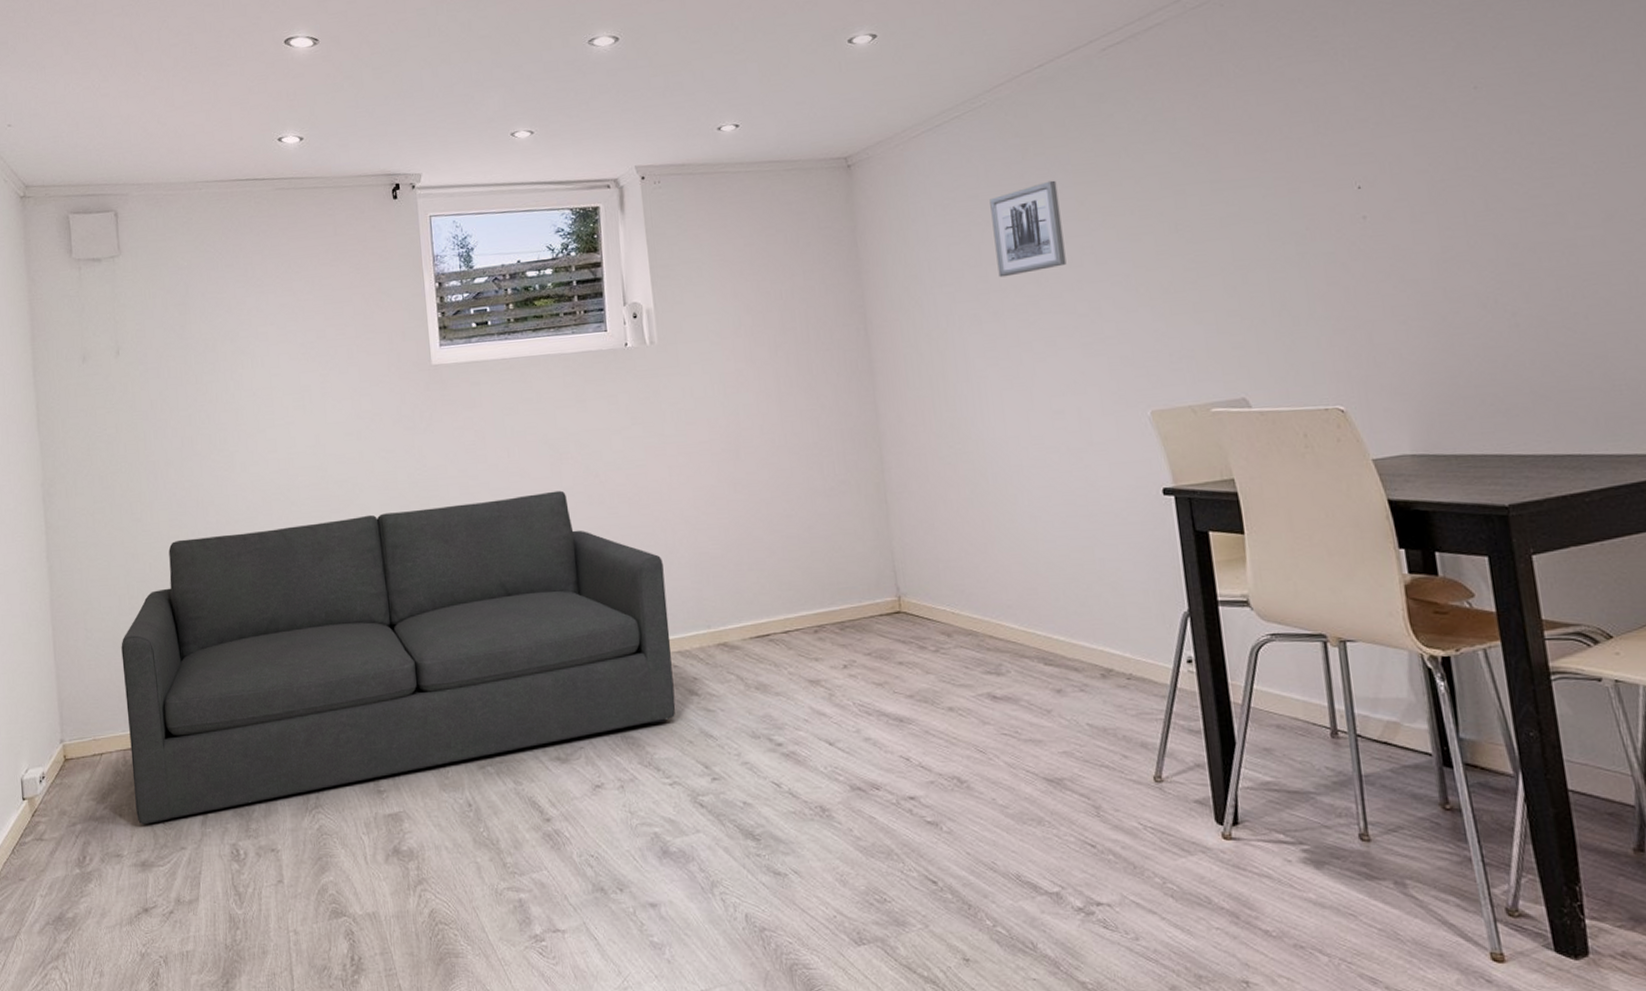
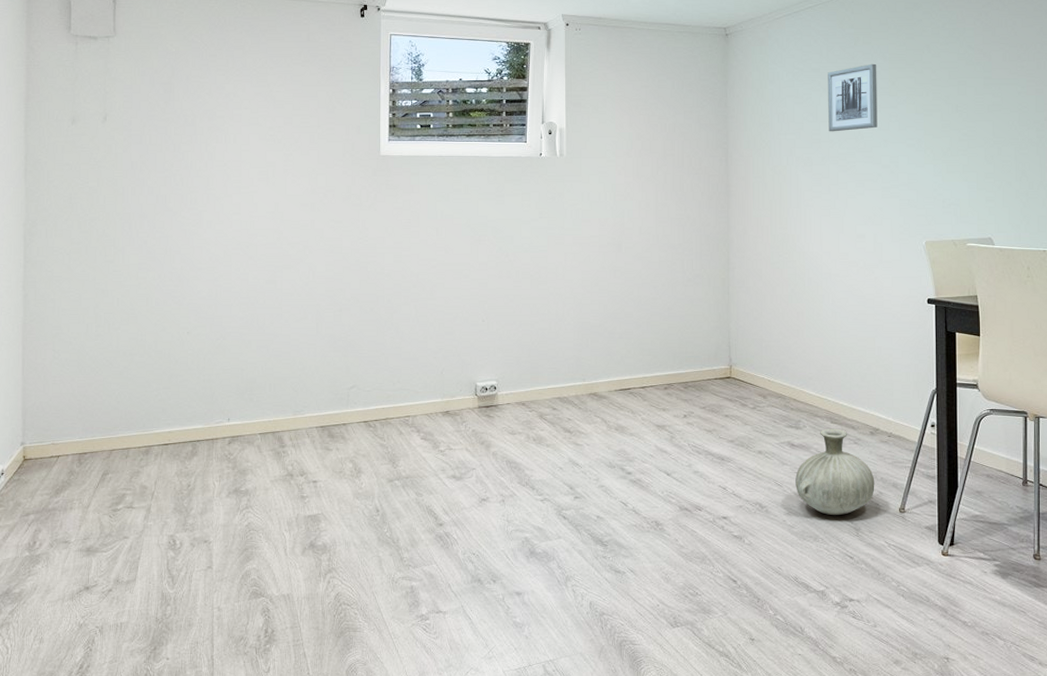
sofa: present [121,490,676,825] -> none [85,265,553,517]
vase: none [1002,672,1116,790] -> present [795,428,875,516]

